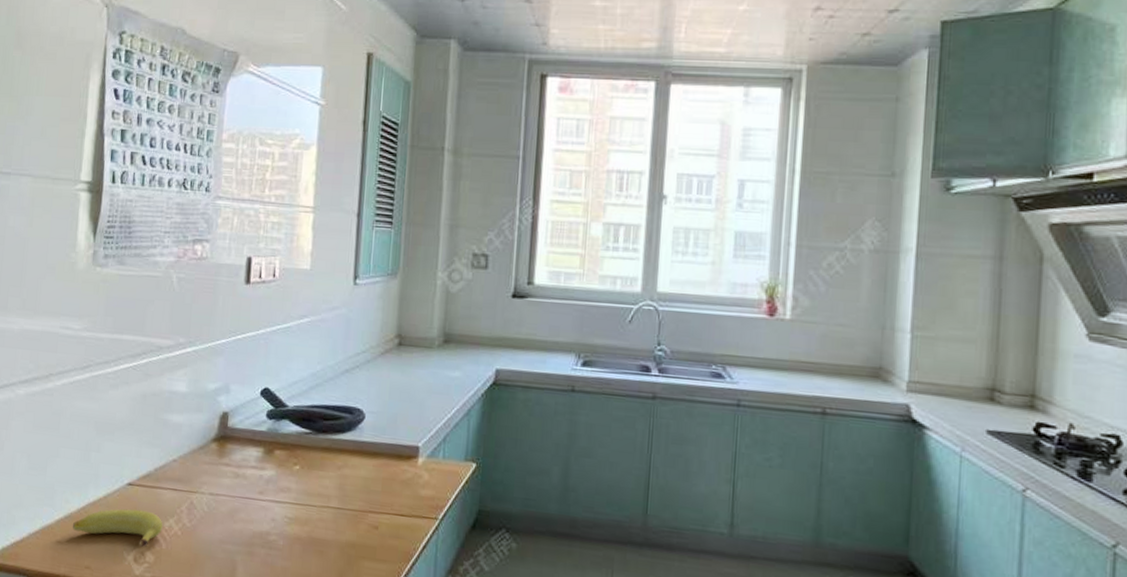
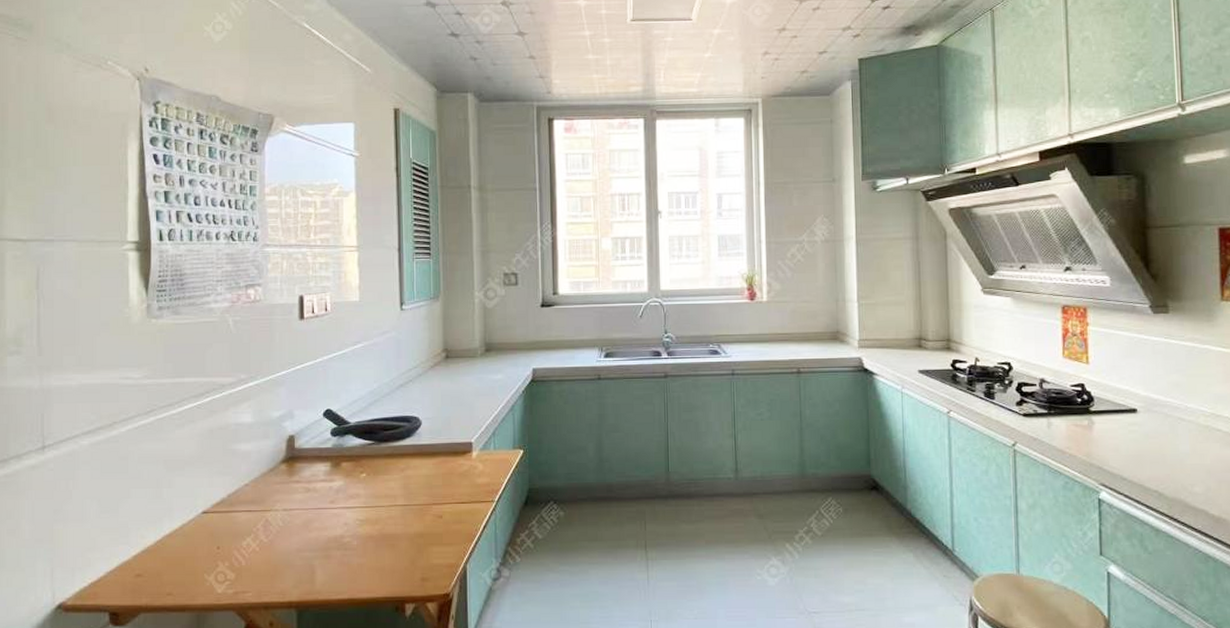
banana: present [73,509,163,547] -> none [151,534,241,567]

